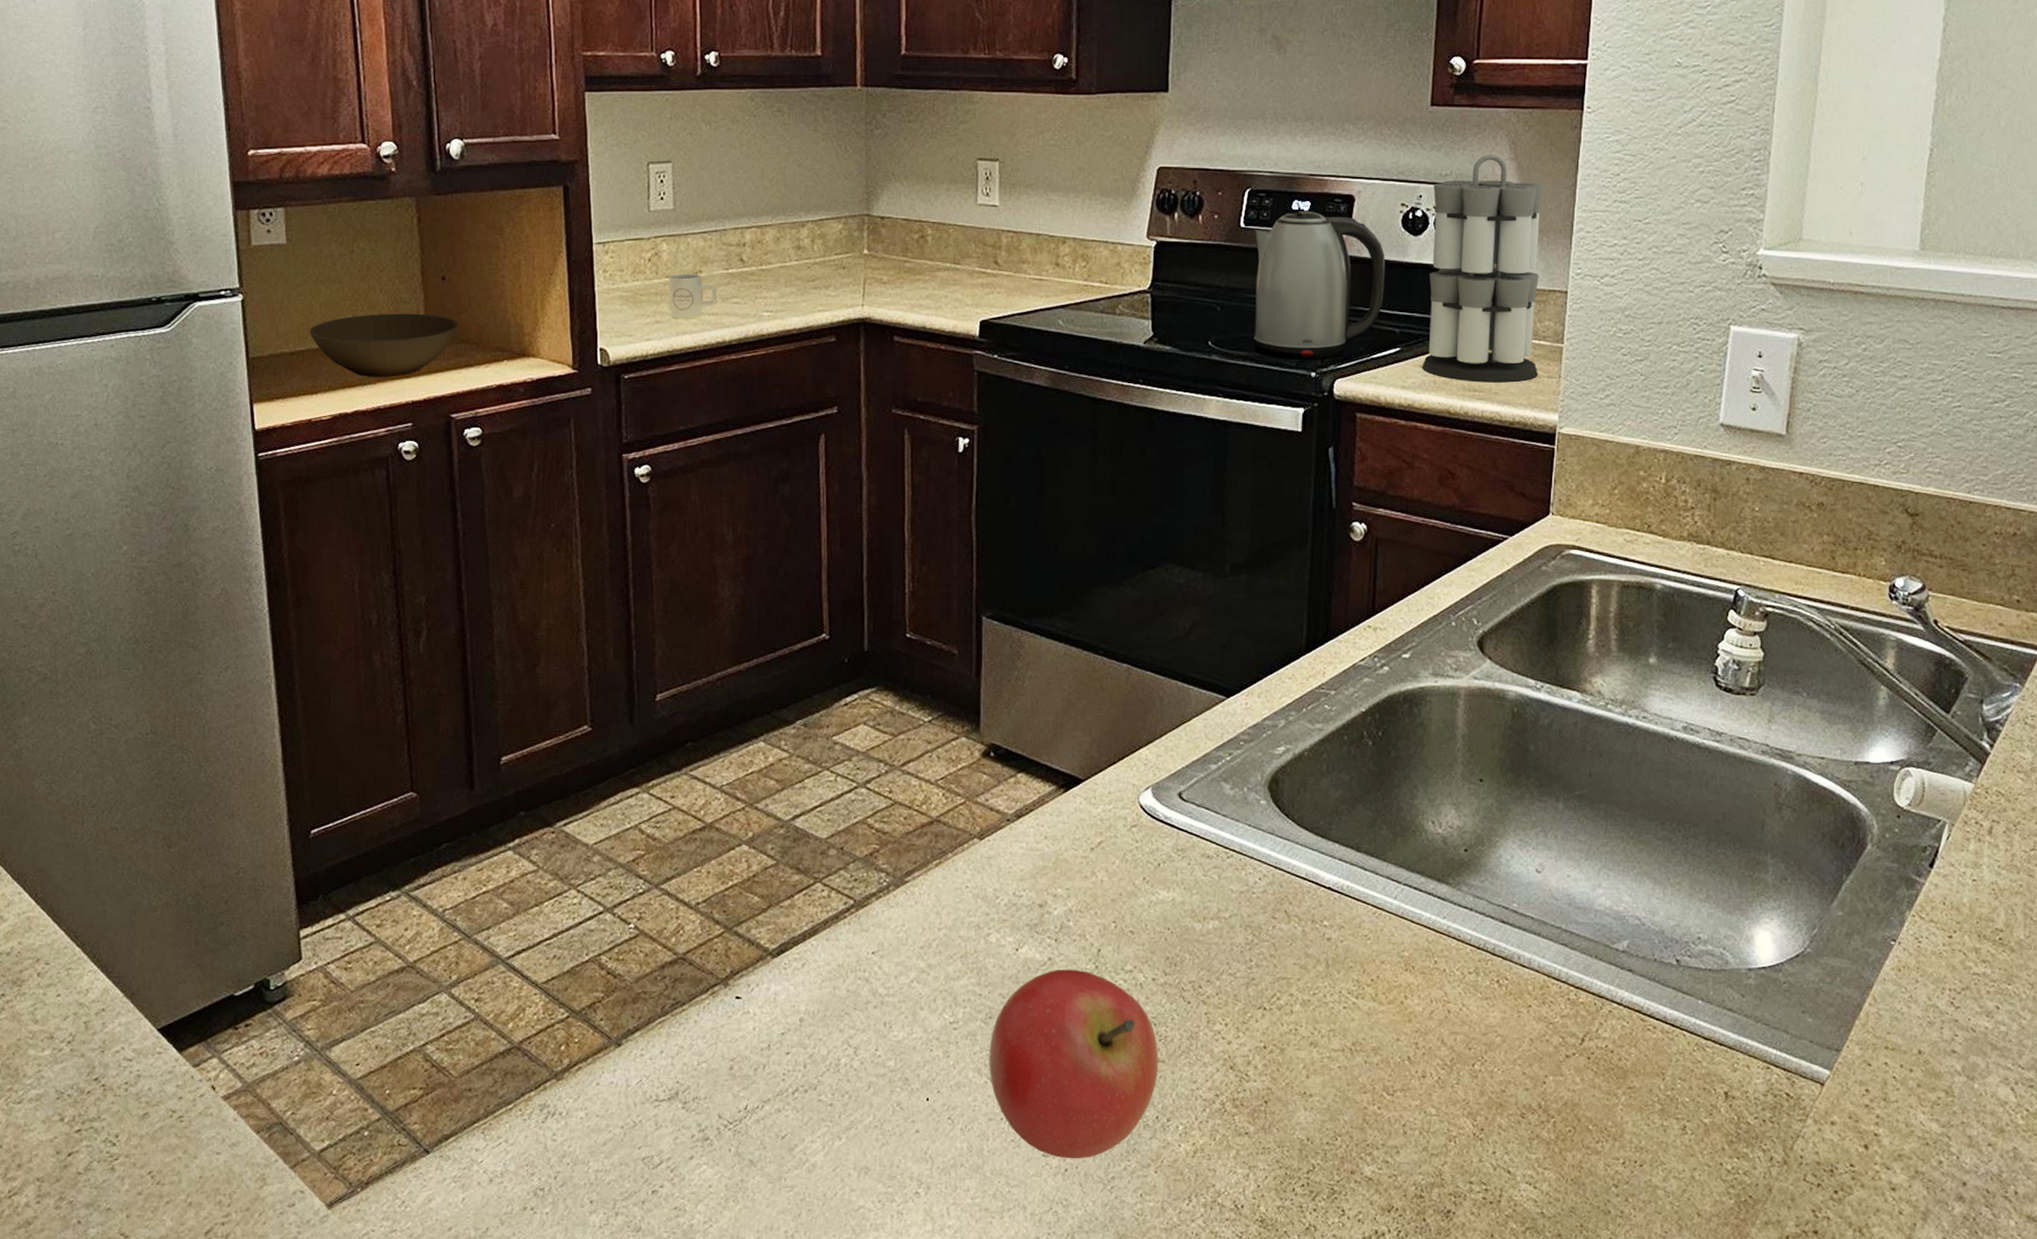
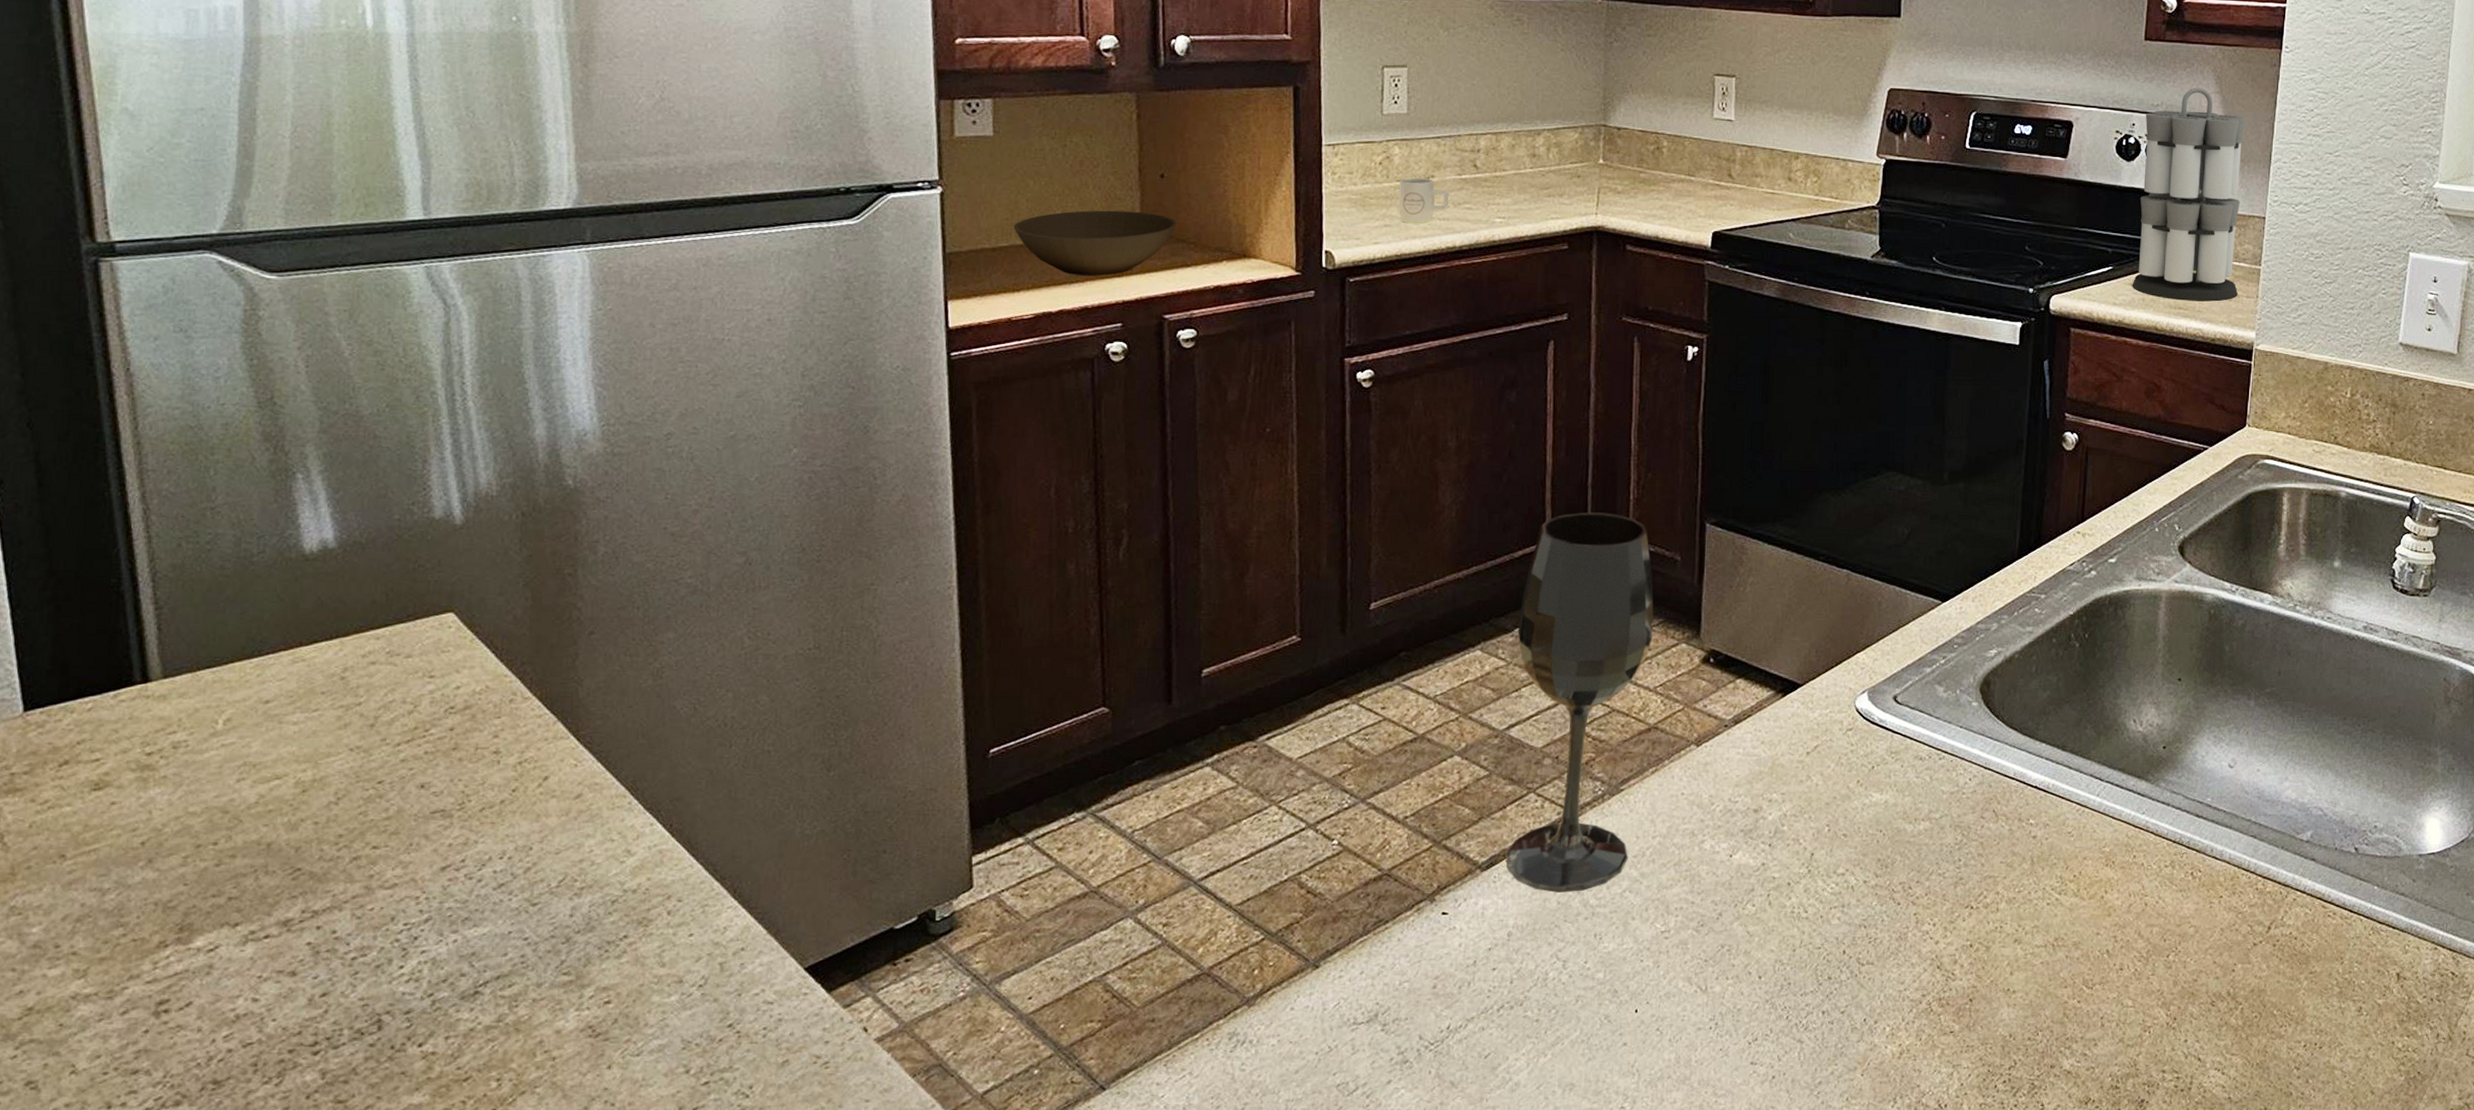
wine glass: none [795,605,932,981] -> present [1505,512,1654,893]
fruit: present [989,969,1159,1159] -> none [1699,874,1868,1066]
kettle: present [1254,211,1386,361] -> none [1976,135,2100,278]

